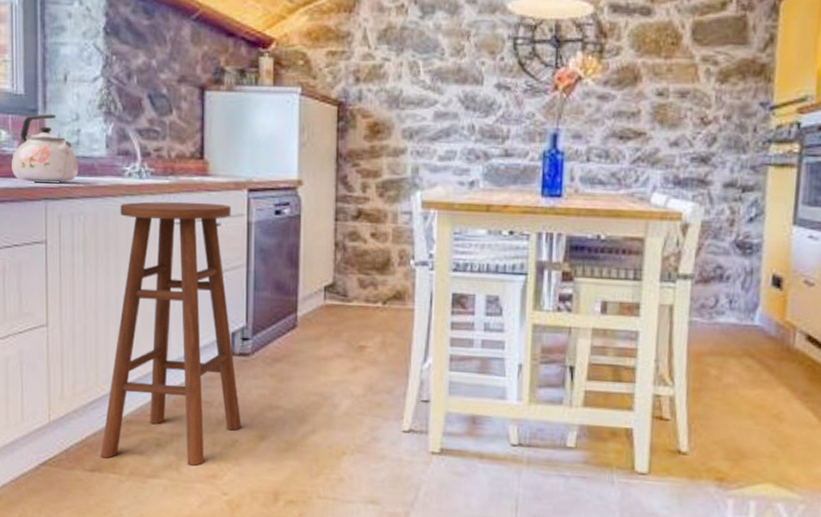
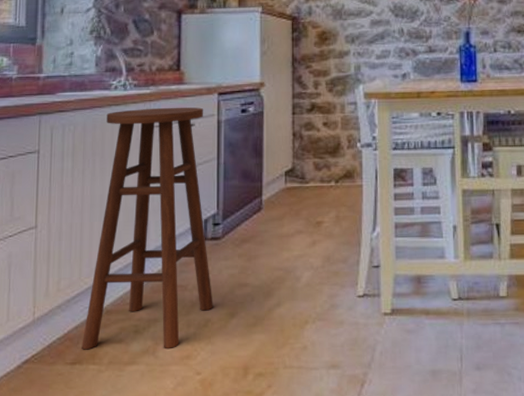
kettle: present [12,113,79,183] -> none [11,41,71,100]

